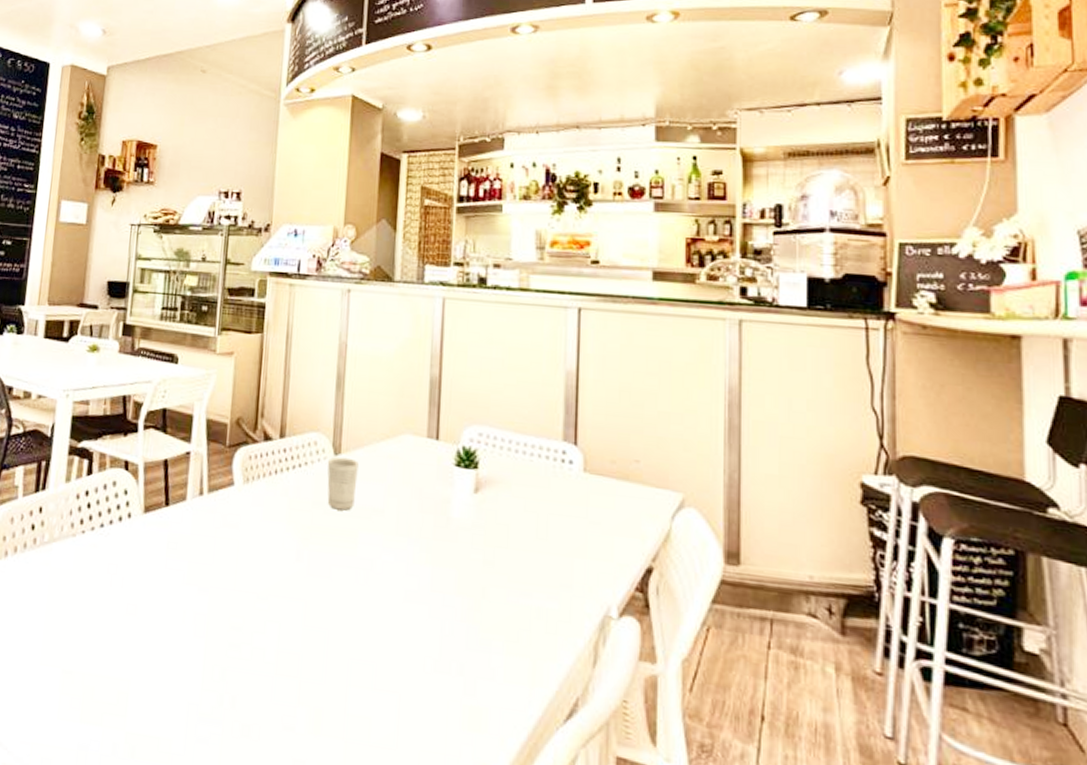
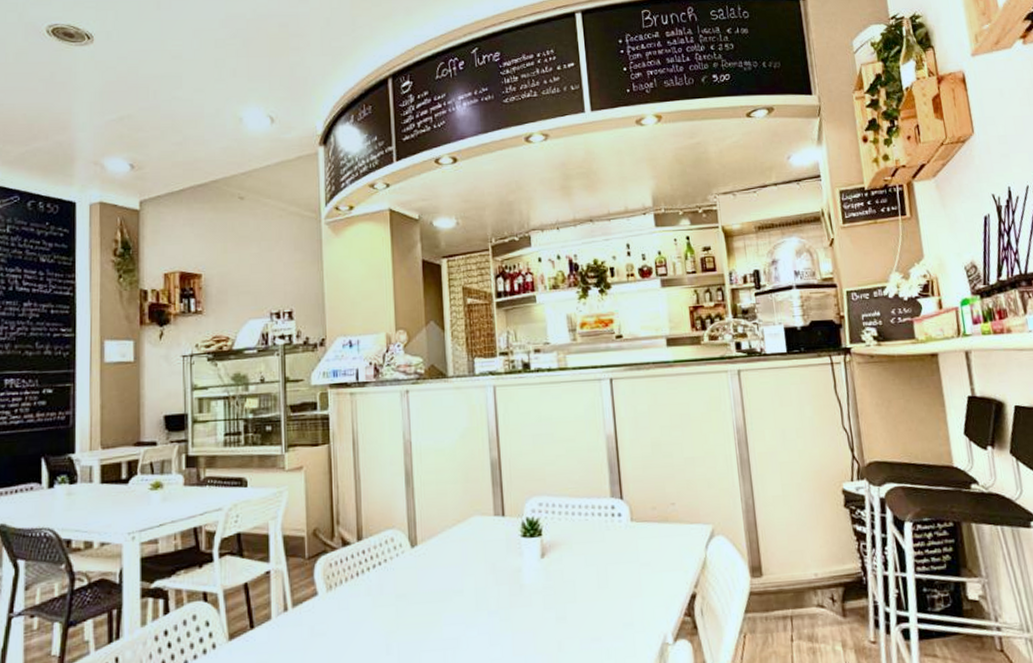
cup: present [327,456,359,511] -> none [406,547,436,599]

